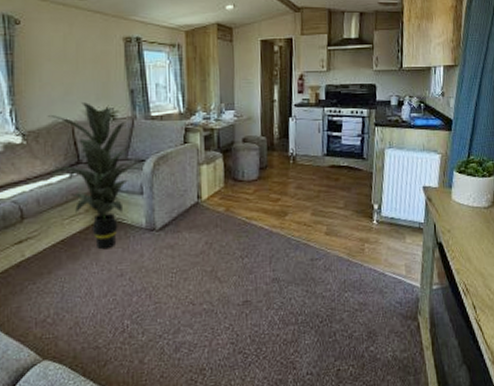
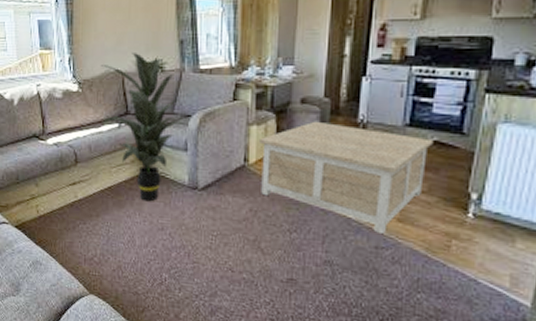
coffee table: none [210,157,345,247] -> present [259,121,434,234]

